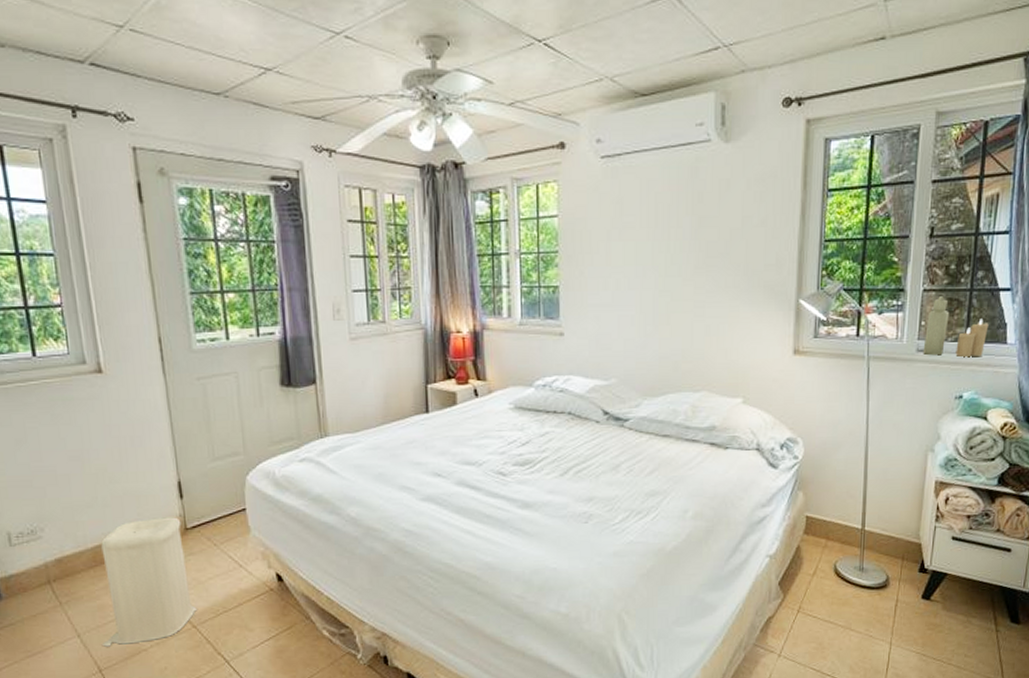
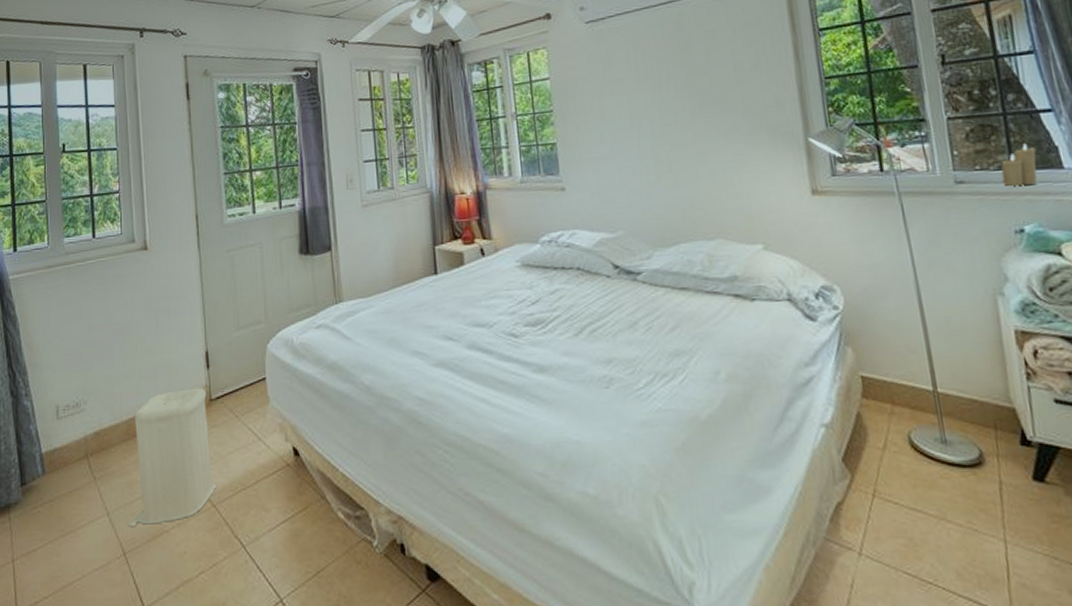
bottle: present [923,296,950,356] -> none [959,123,988,187]

